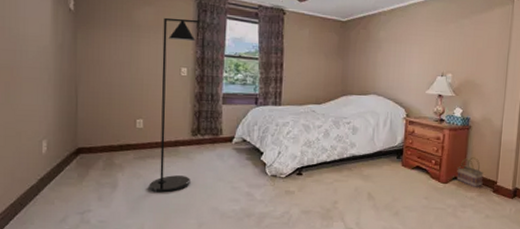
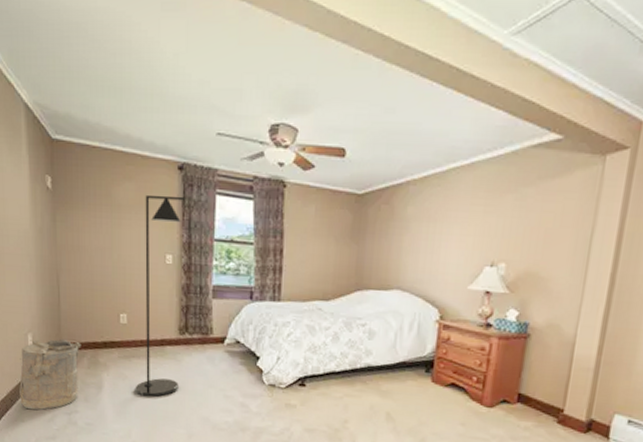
laundry hamper: none [30,144,97,212] -> present [19,339,82,411]
basket: present [456,157,484,187] -> none [505,375,545,415]

